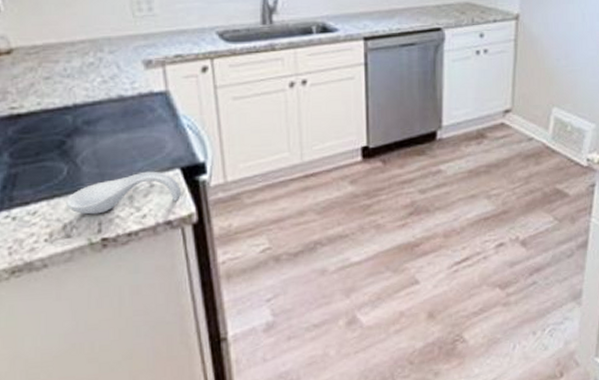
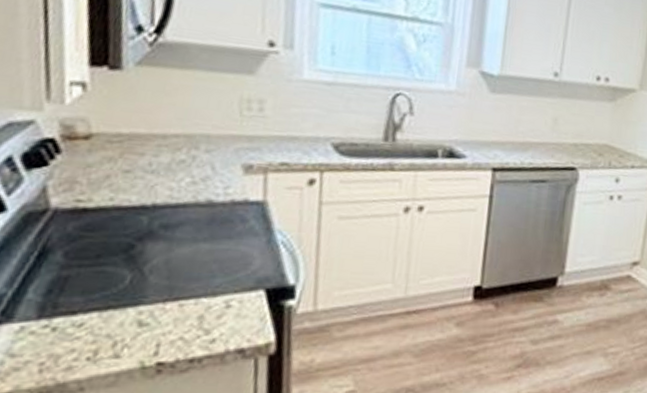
spoon rest: present [66,171,181,215] -> none [121,289,262,334]

